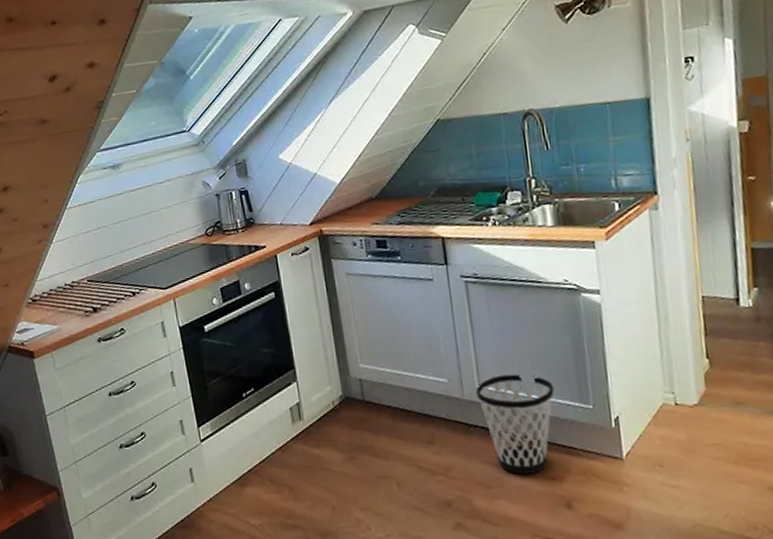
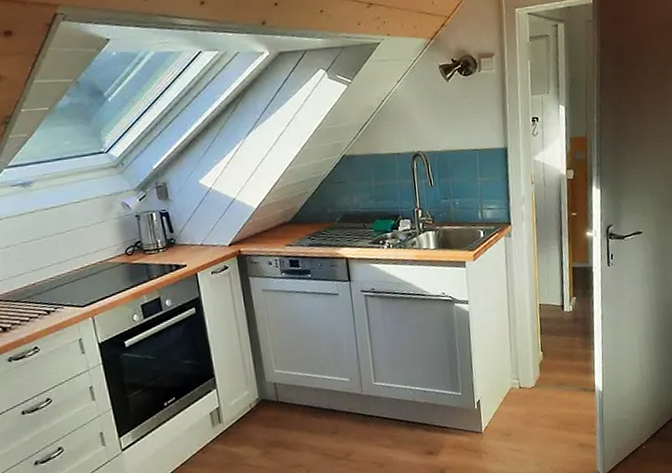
wastebasket: present [476,374,554,474] -> none [372,371,433,452]

